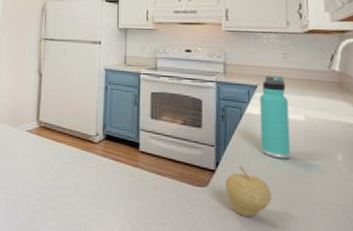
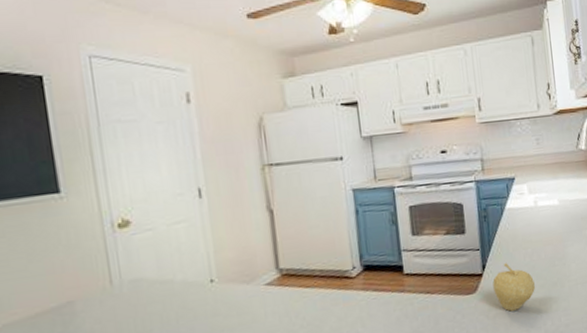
thermos bottle: present [259,76,291,160] -> none [517,163,549,248]

